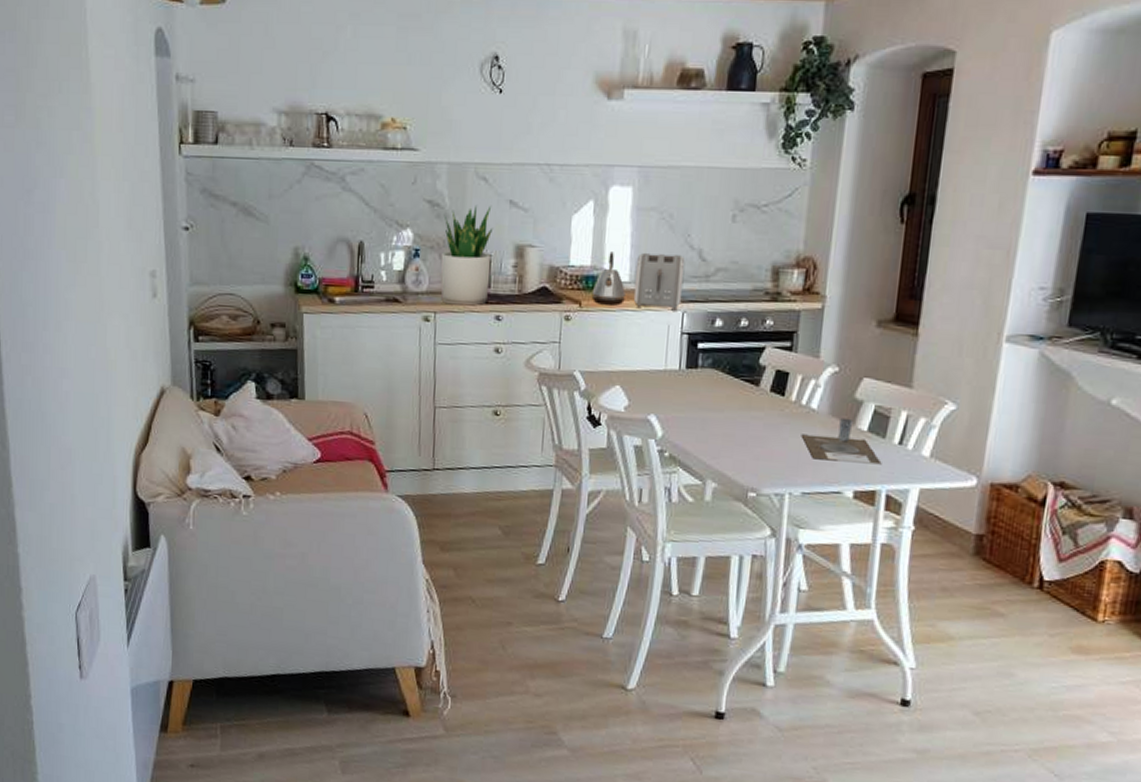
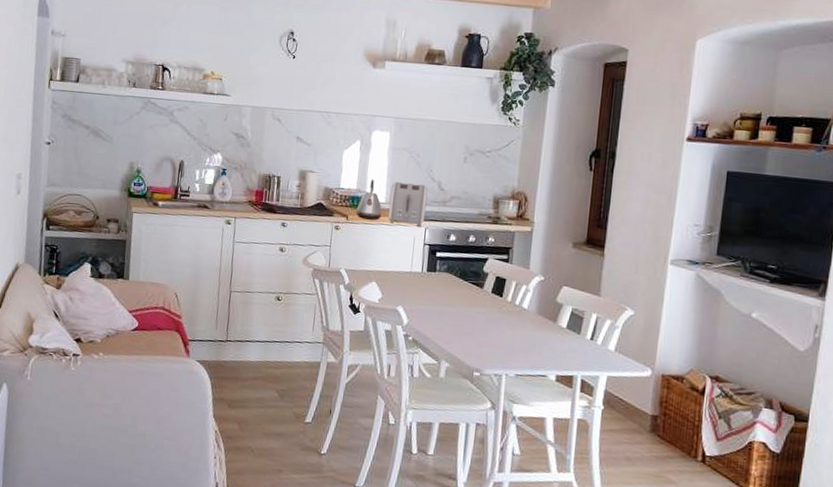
planter: present [440,204,494,306] -> none [240,138,284,215]
place setting: present [801,417,882,465] -> none [515,316,578,355]

